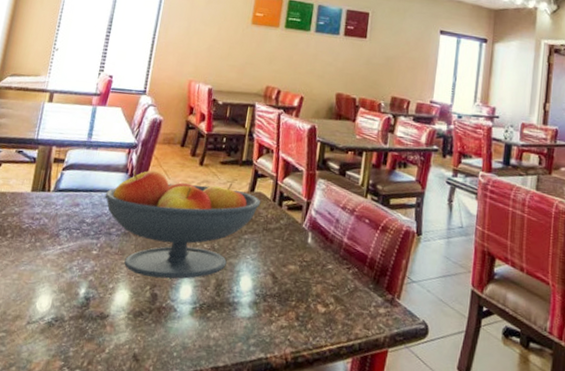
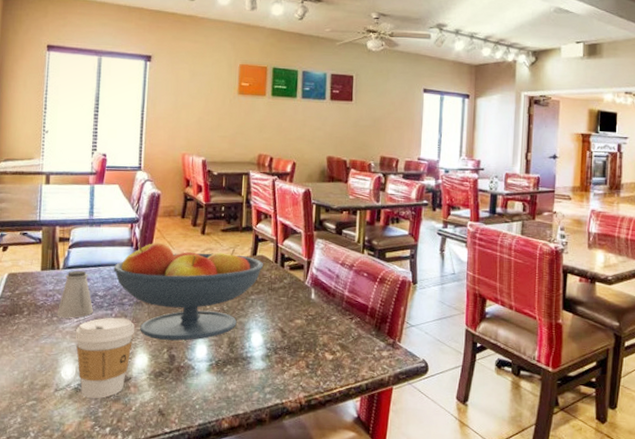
saltshaker: none [40,194,79,245] -> present [56,270,93,318]
coffee cup: none [54,247,119,336] -> present [75,317,135,398]

